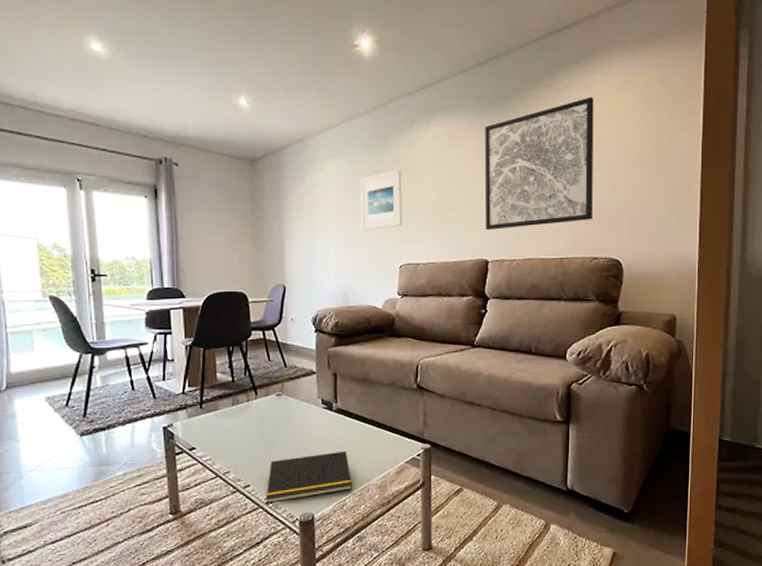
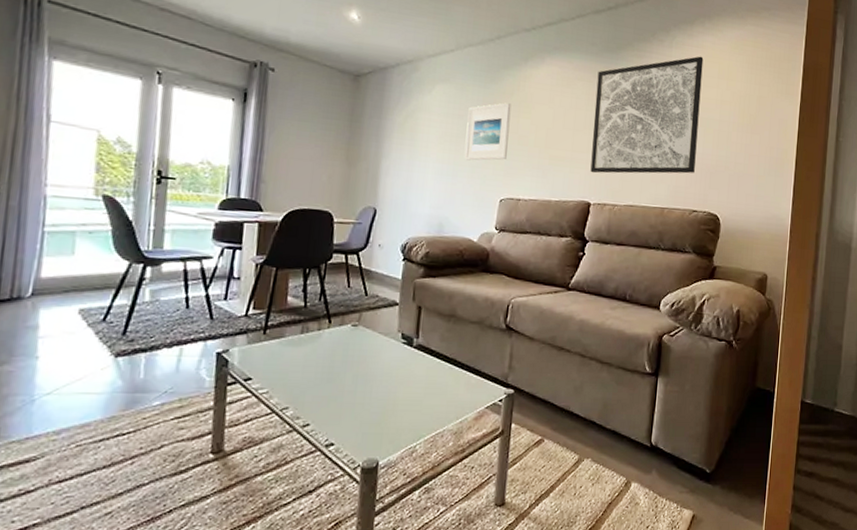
notepad: present [266,450,352,504] -> none [326,391,425,447]

